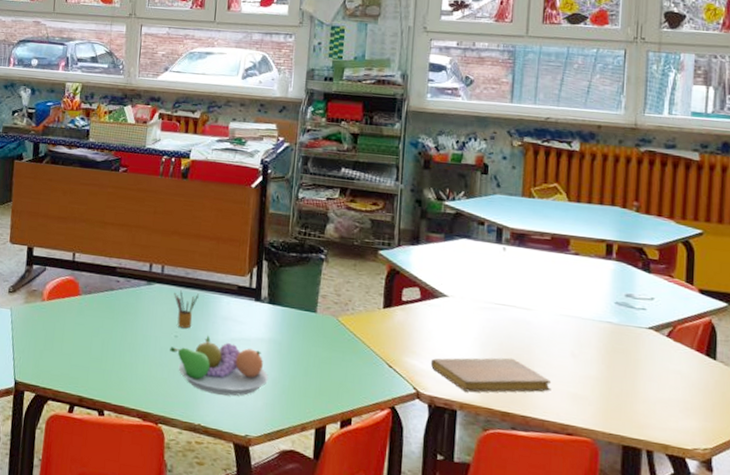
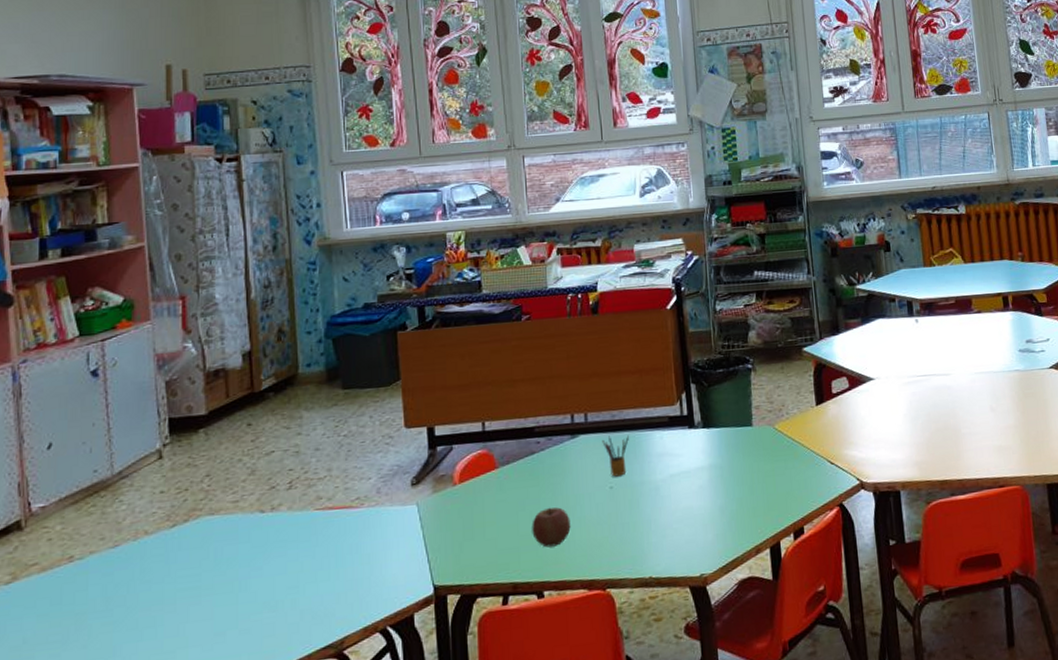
apple: none [101,339,136,375] -> present [532,507,571,547]
fruit bowl: present [170,335,269,396] -> none [607,477,716,540]
notebook: present [430,357,552,393] -> none [868,426,979,470]

